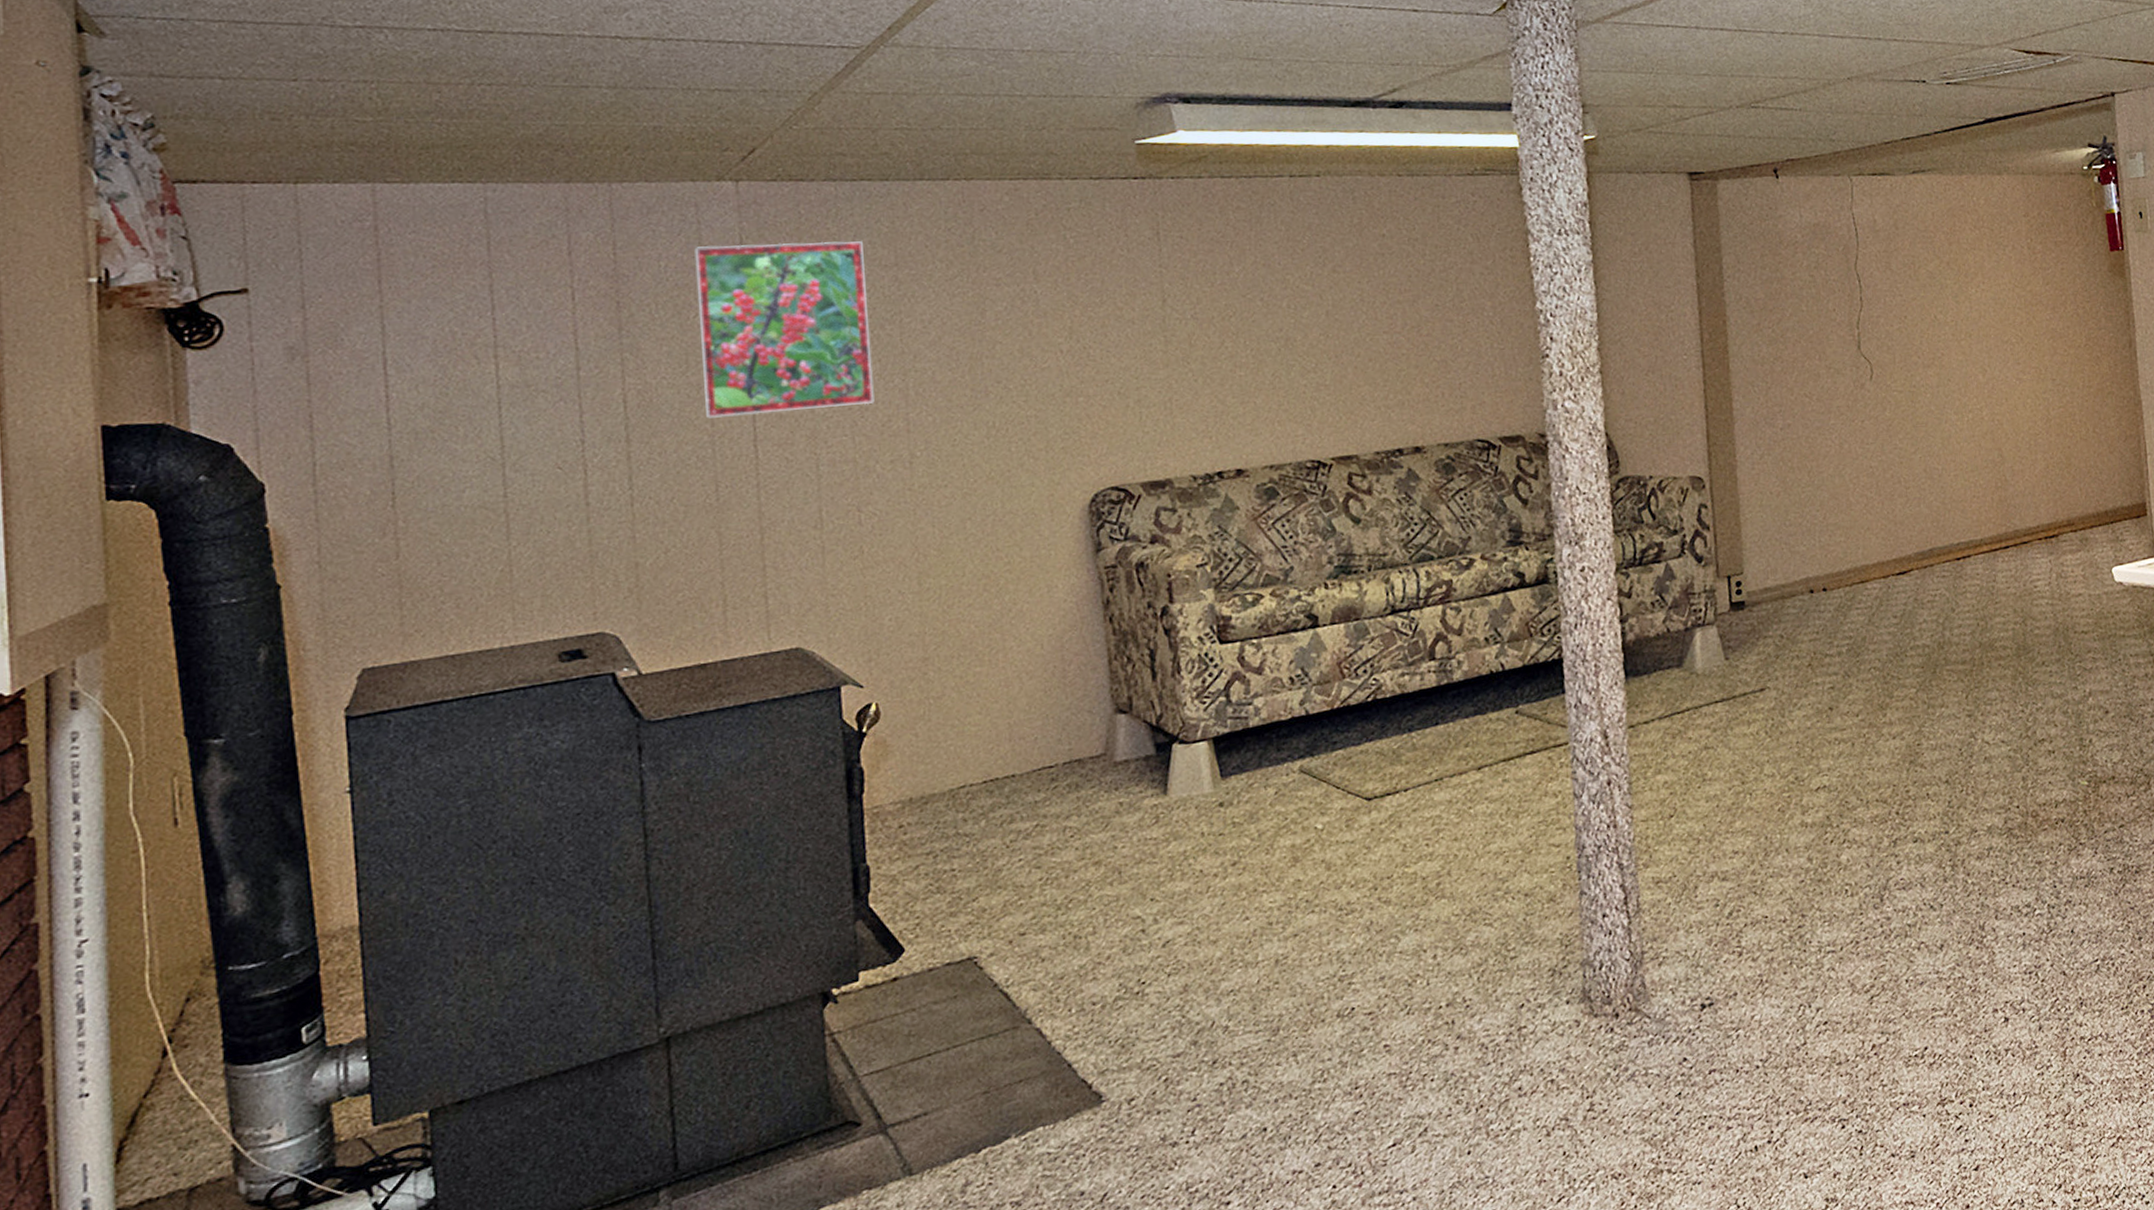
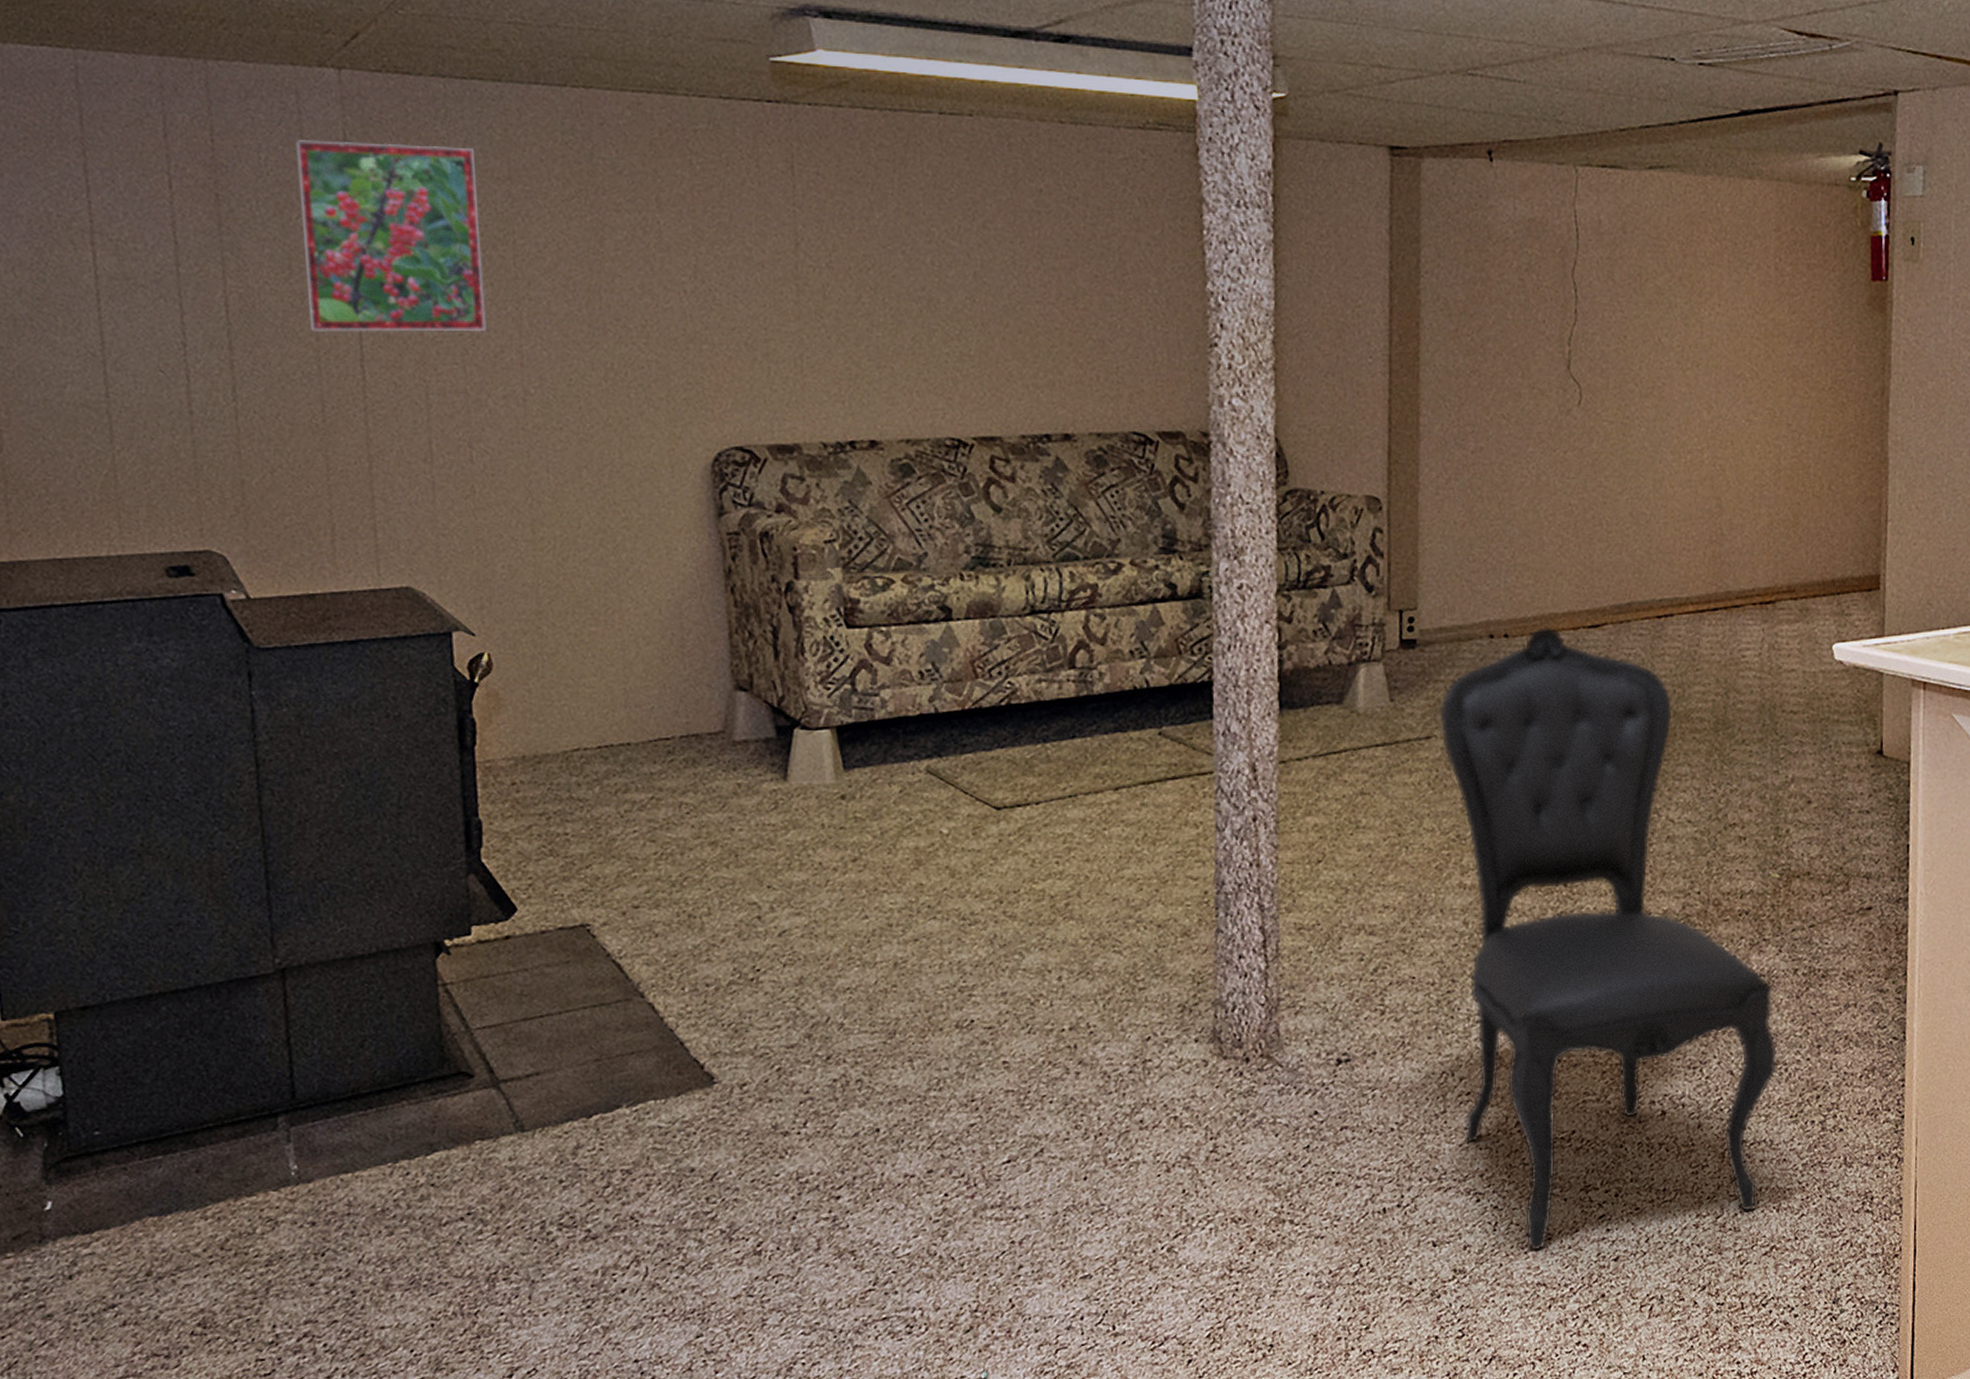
dining chair: none [1769,577,2105,1171] -> present [1438,626,1778,1251]

